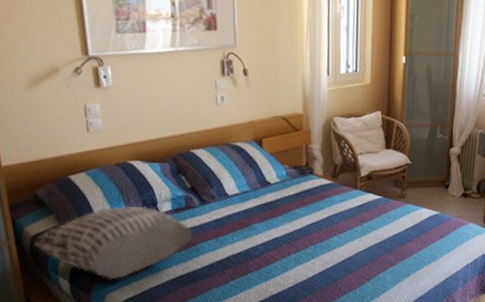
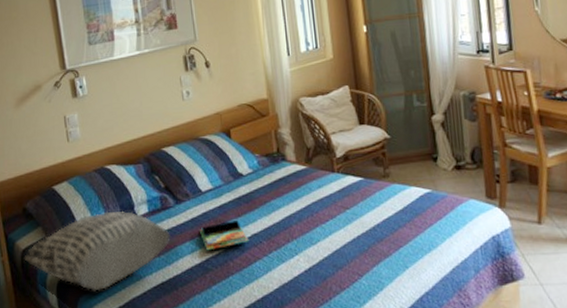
book: none [223,224,270,250] -> present [200,220,249,251]

